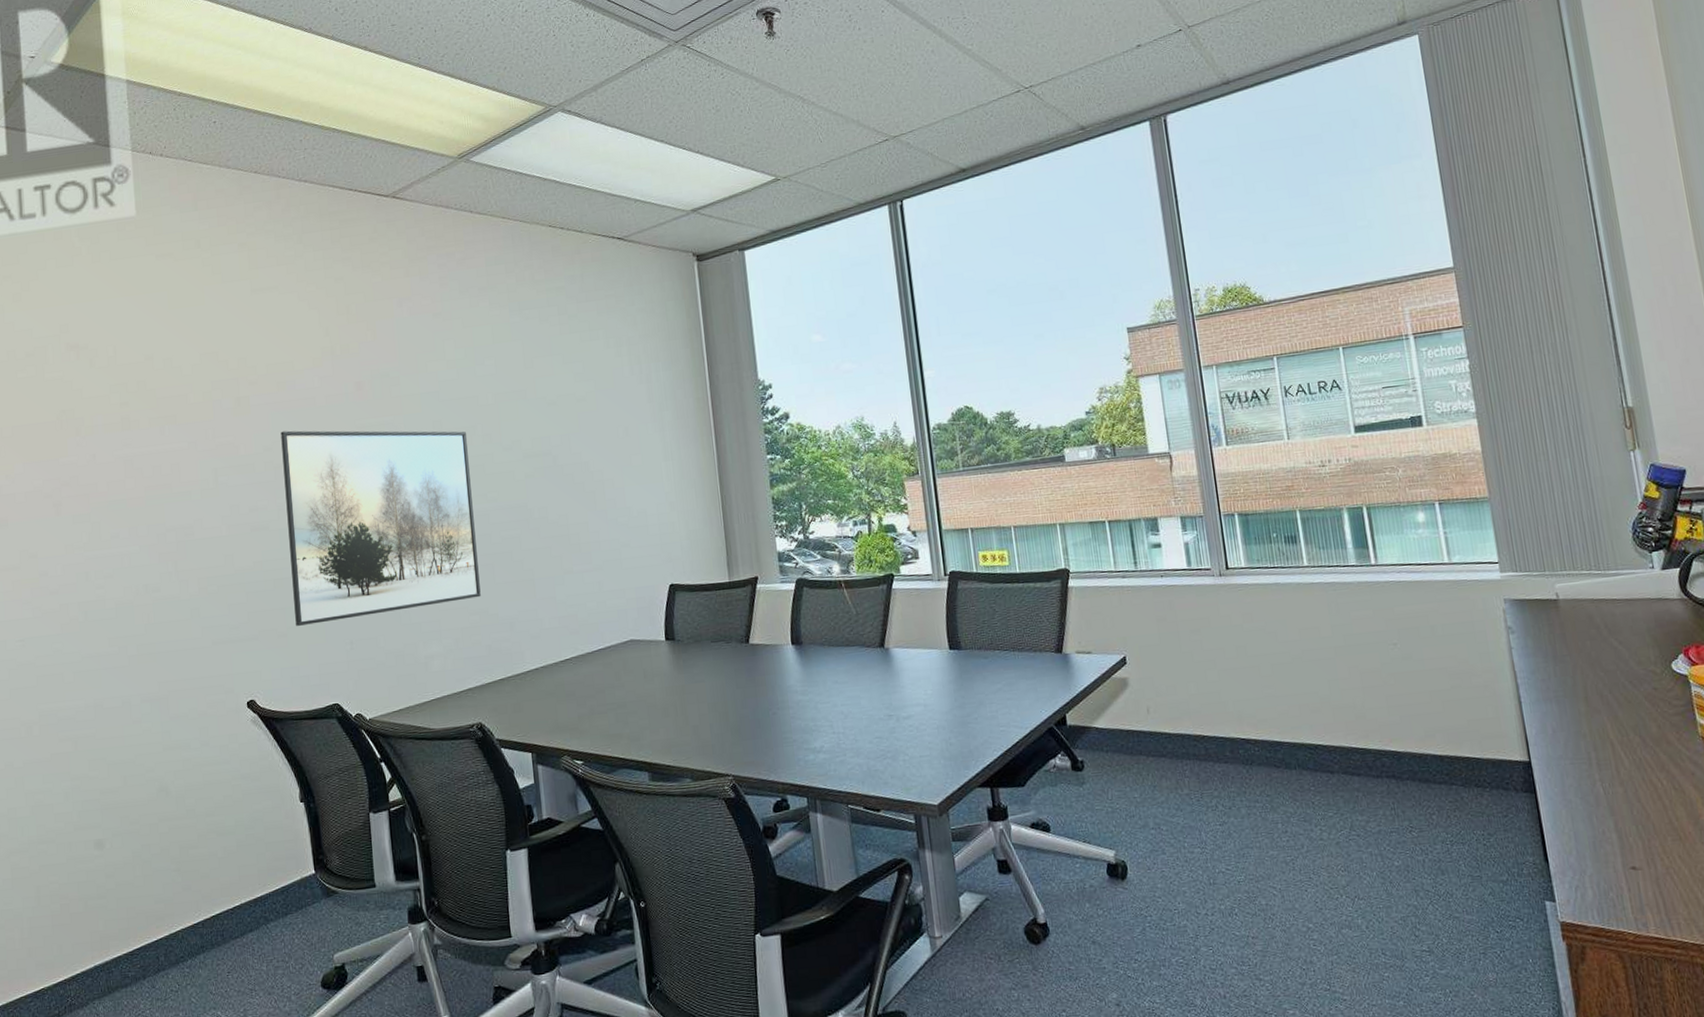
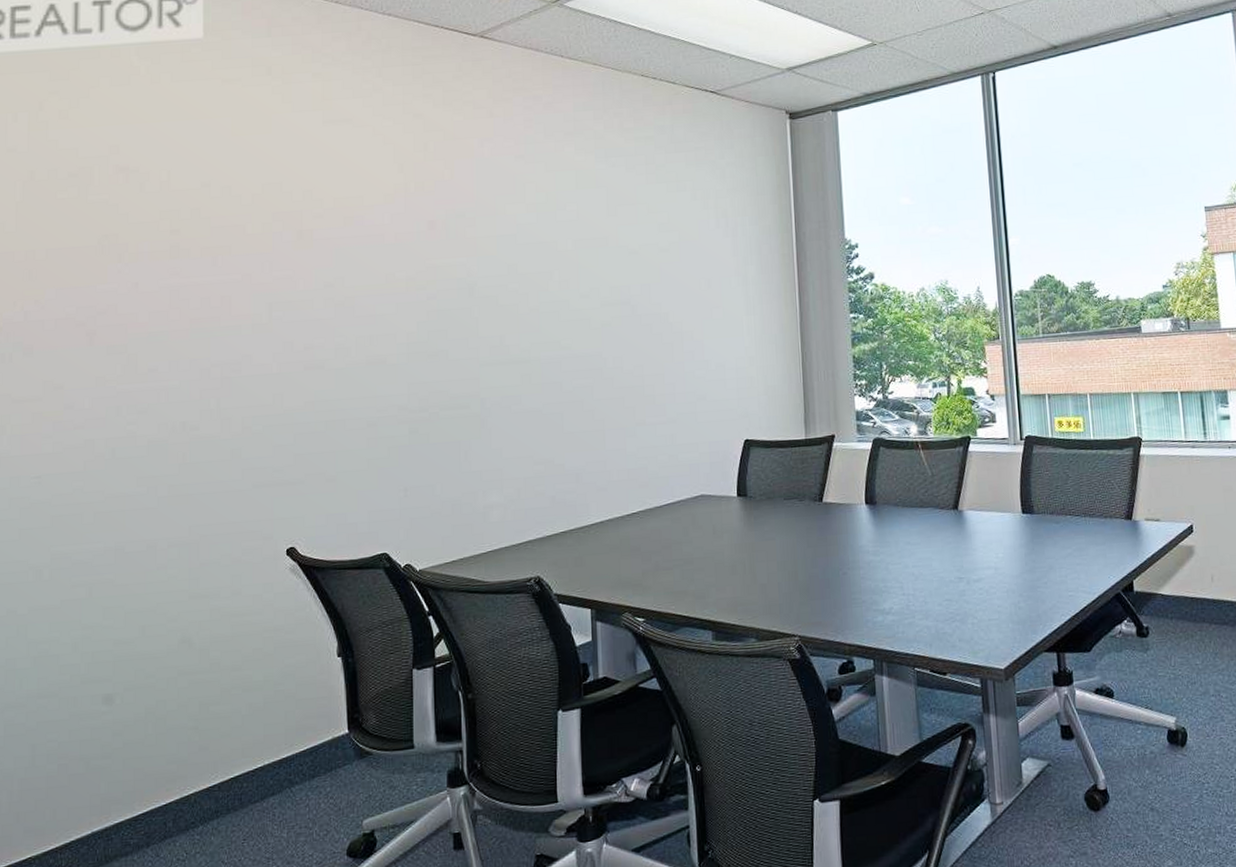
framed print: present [280,430,481,626] -> none [344,267,547,471]

